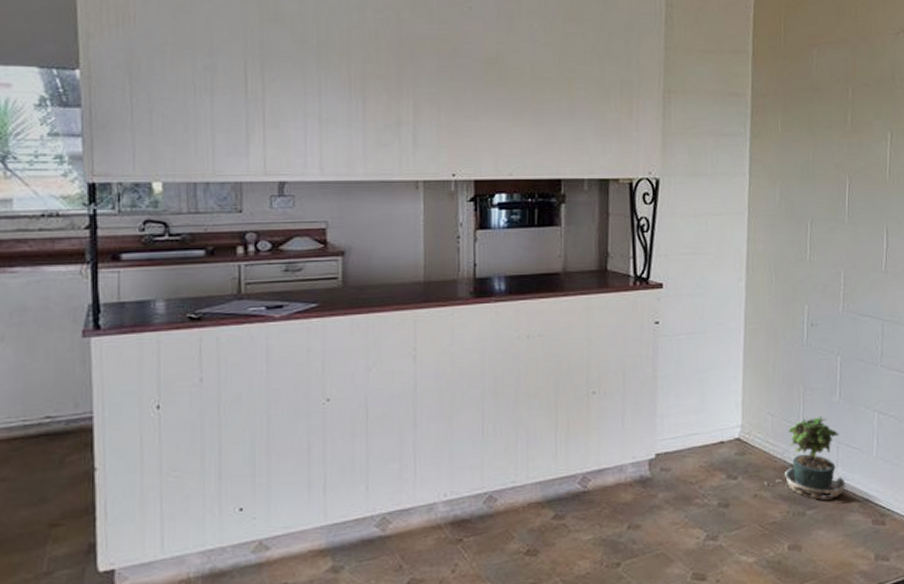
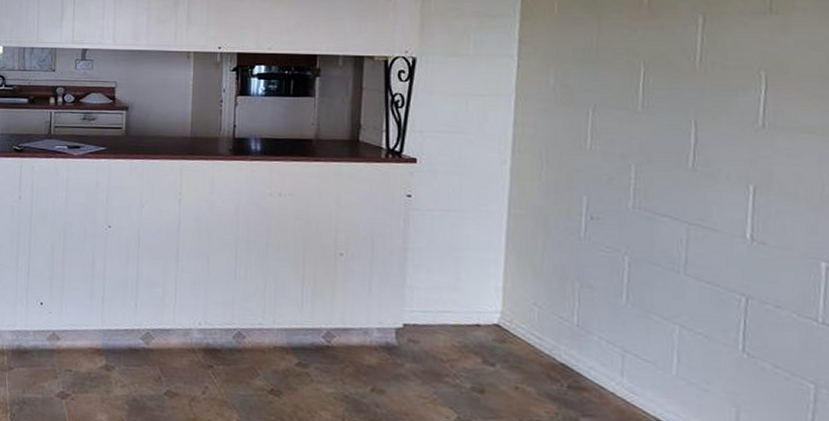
potted plant: present [764,417,846,500] -> none [527,317,634,411]

